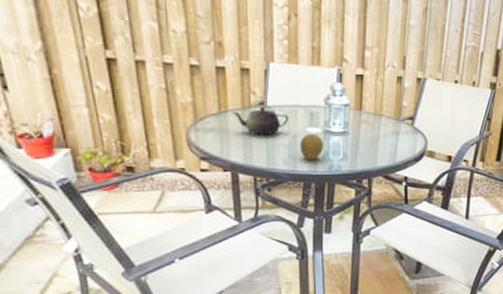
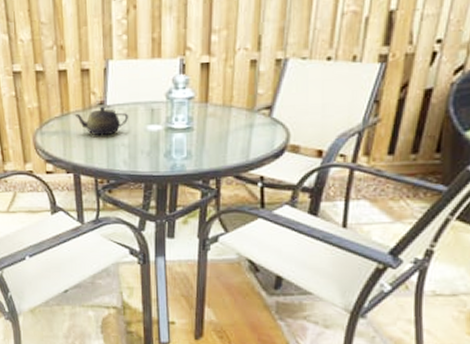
fruit: present [299,133,324,161] -> none [140,131,166,160]

